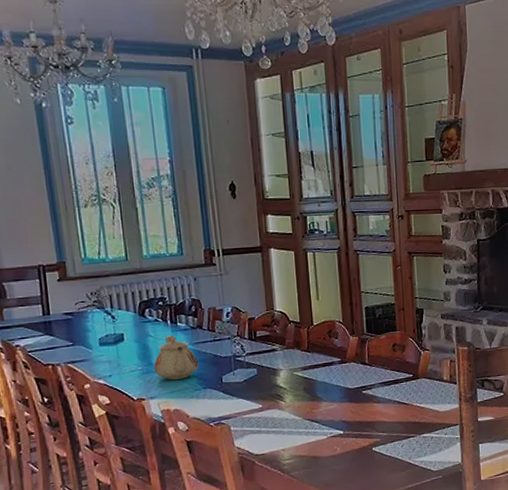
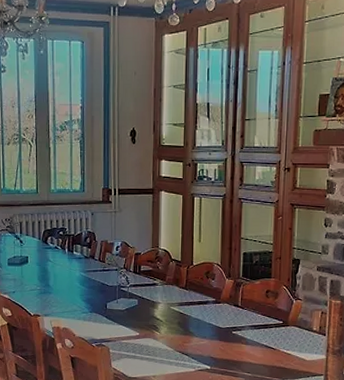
teapot: present [154,334,199,380] -> none [50,261,88,302]

